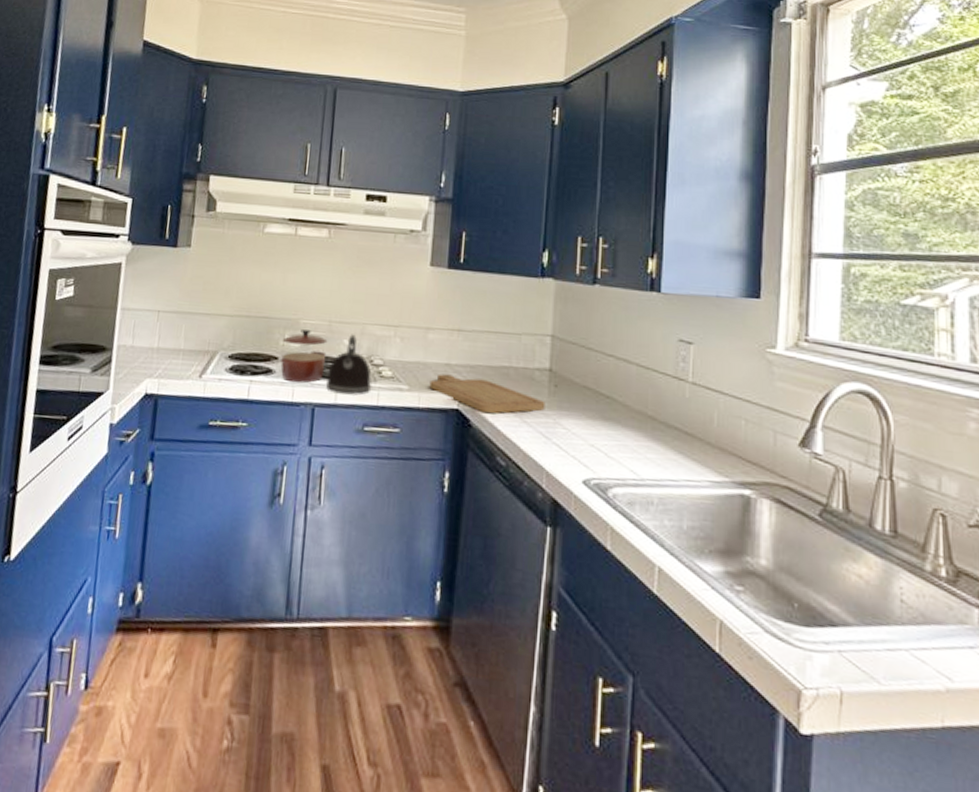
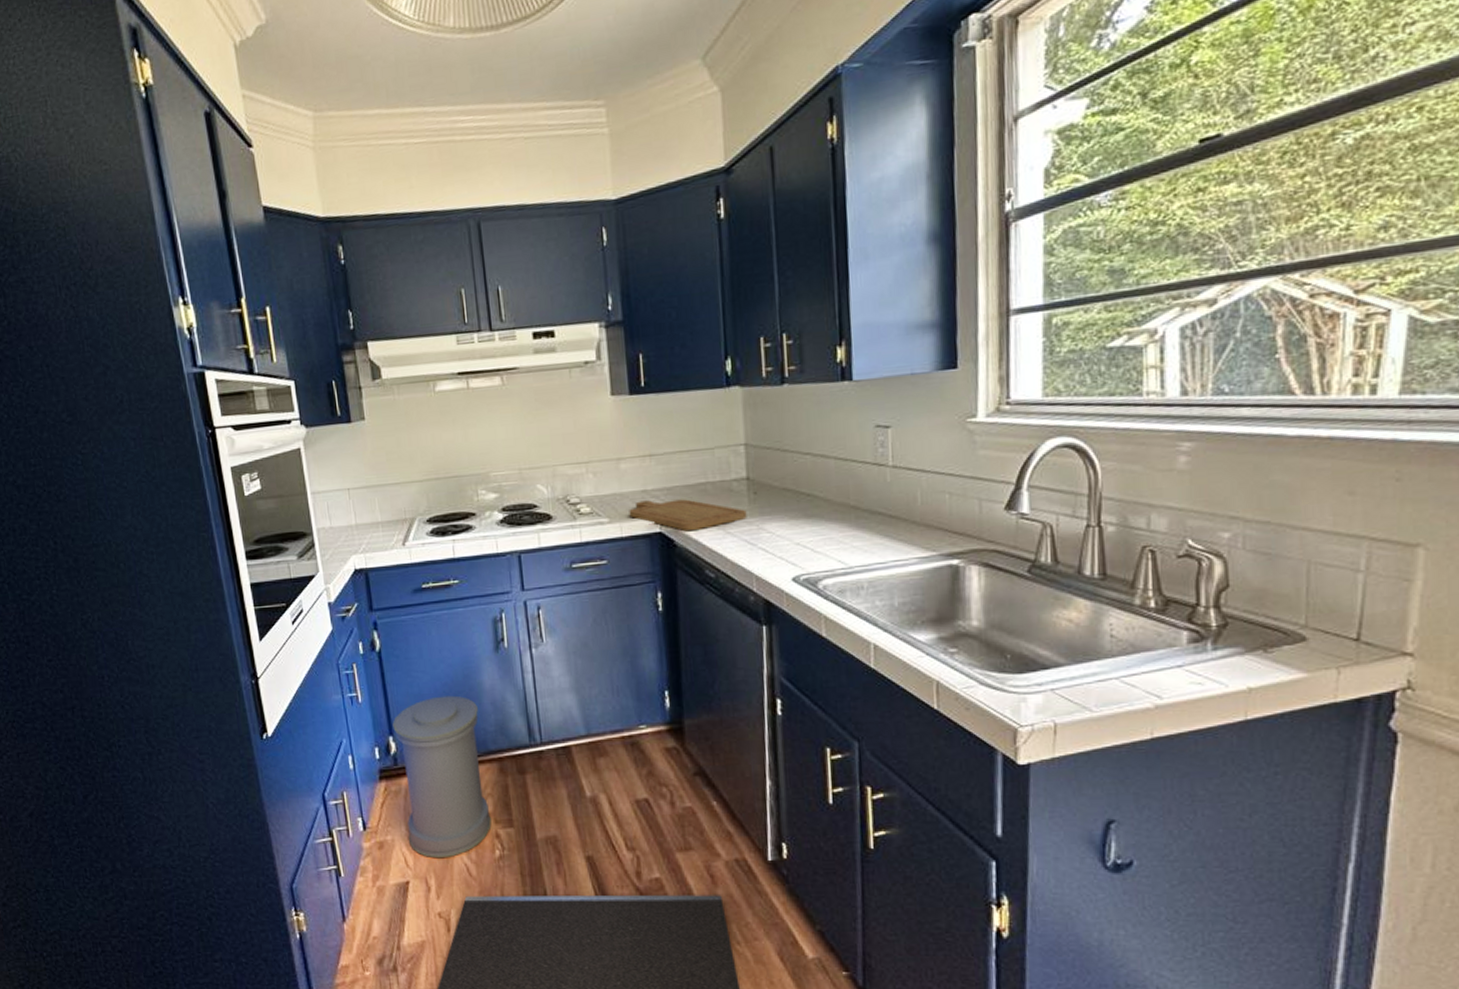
trash can: none [130,546,239,740] -> present [392,695,492,859]
saucepan: present [280,329,328,384] -> none [477,481,524,535]
kettle: present [325,334,372,396] -> none [526,478,573,538]

